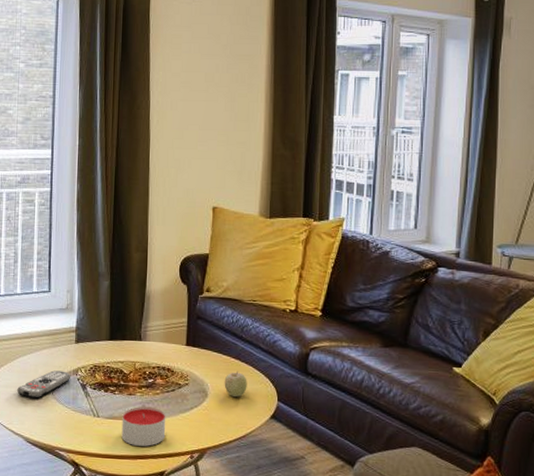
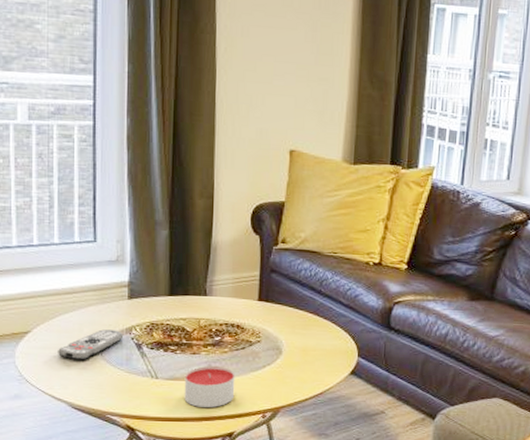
fruit: present [224,371,247,398] -> none [300,326,326,354]

